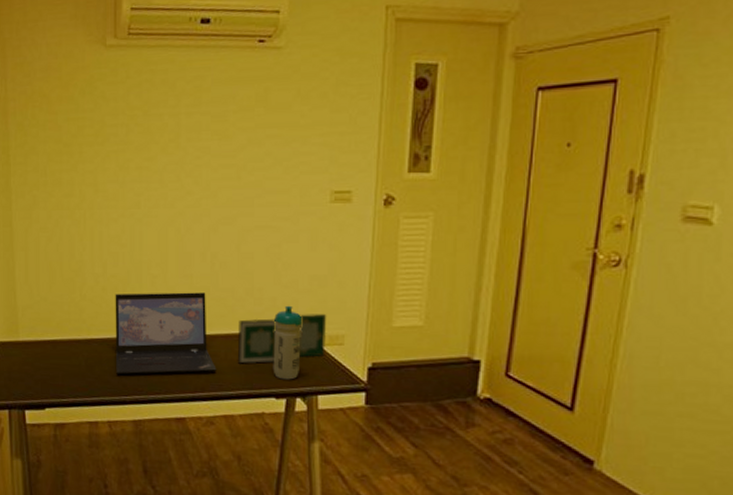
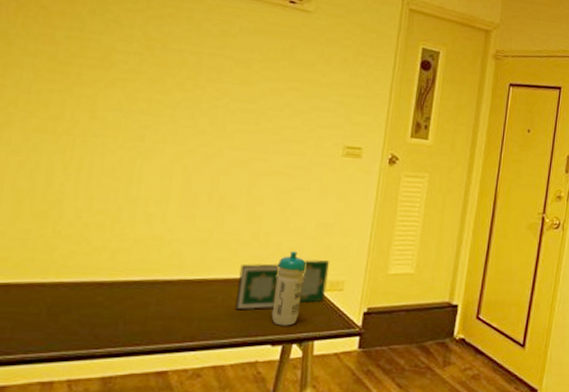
laptop: present [115,292,217,375] -> none [87,231,211,324]

